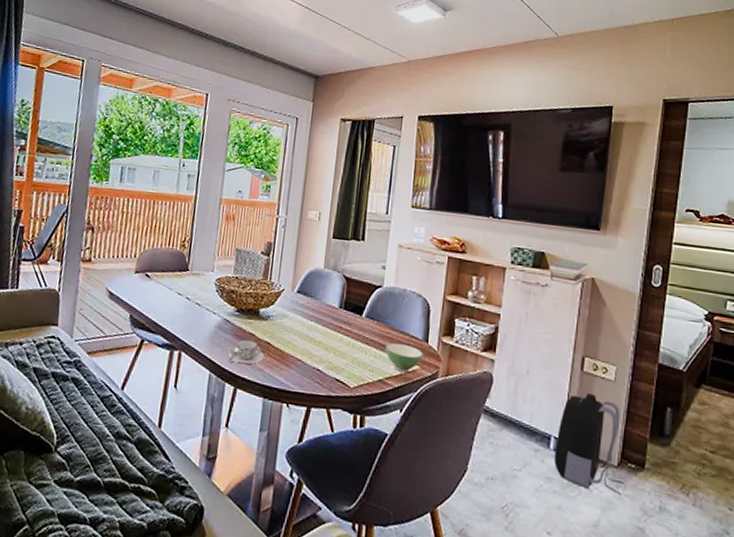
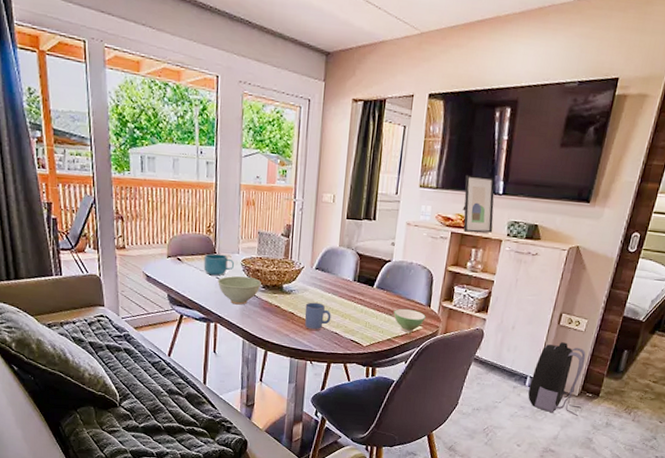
cup: none [173,270,208,295] -> present [203,253,235,275]
bowl: none [187,296,236,331] -> present [218,275,261,305]
teacup: present [228,339,264,364] -> none [257,311,289,331]
mug: none [282,330,314,365] -> present [304,302,331,330]
picture frame: none [459,196,495,260] -> present [462,174,495,234]
books: present [548,259,589,285] -> none [540,231,576,253]

